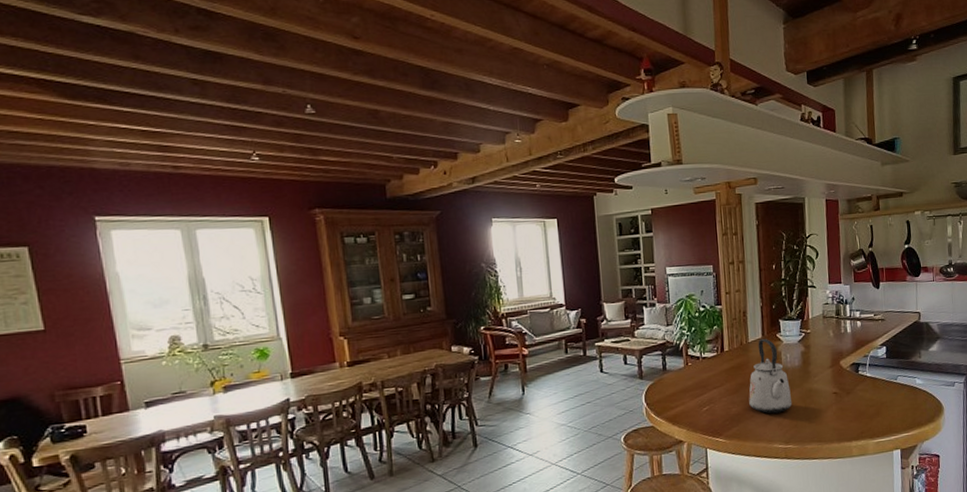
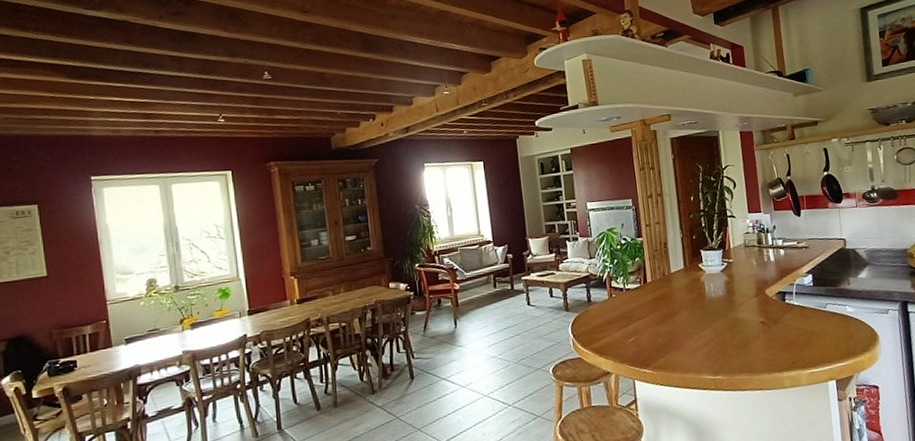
kettle: present [749,338,793,414] -> none [674,268,719,345]

